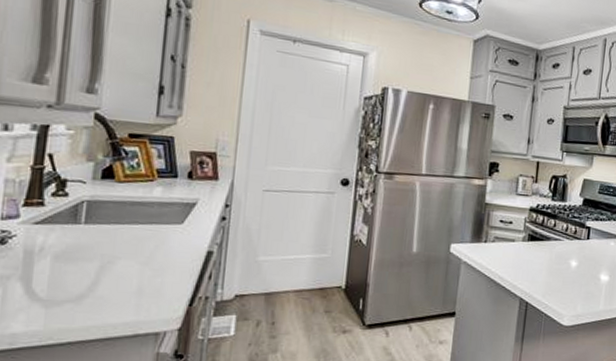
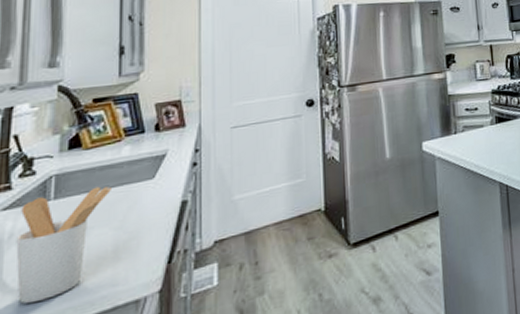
utensil holder: none [45,219,141,315] -> present [16,186,111,304]

